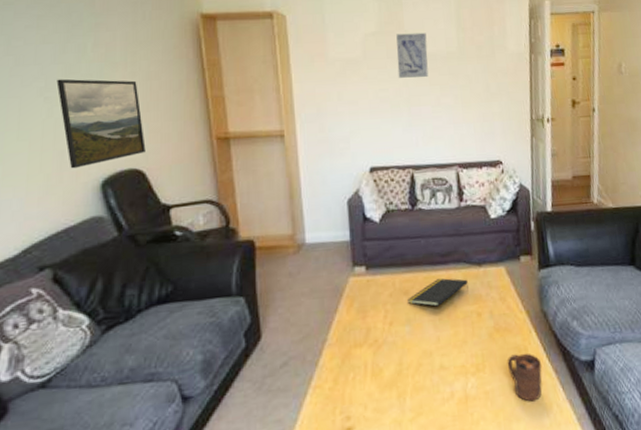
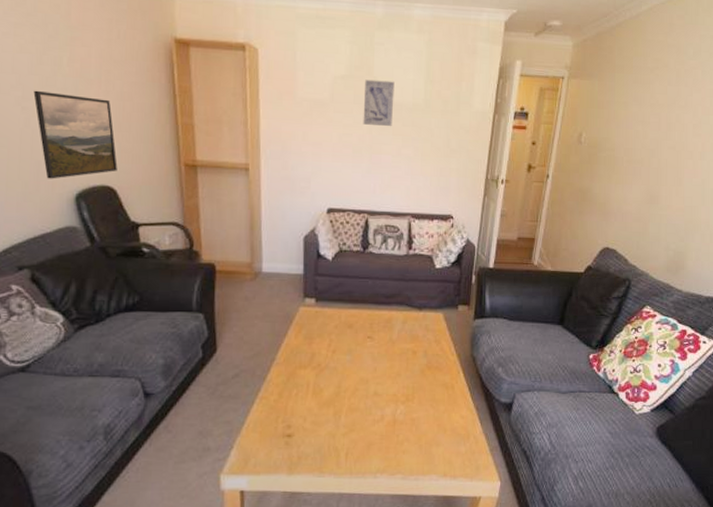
notepad: present [408,278,468,307] -> none [351,317,407,341]
cup: present [507,353,542,402] -> none [434,390,464,431]

